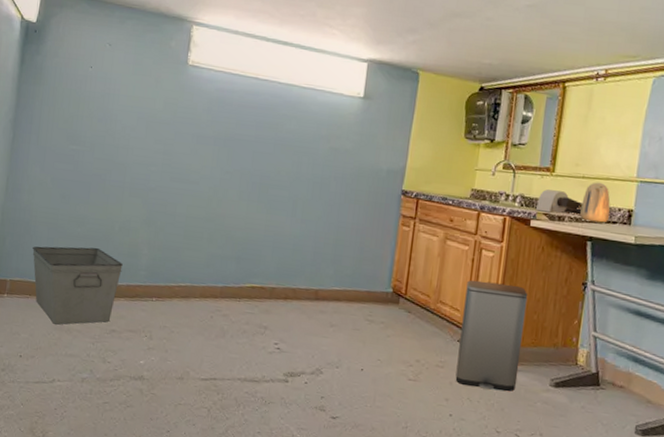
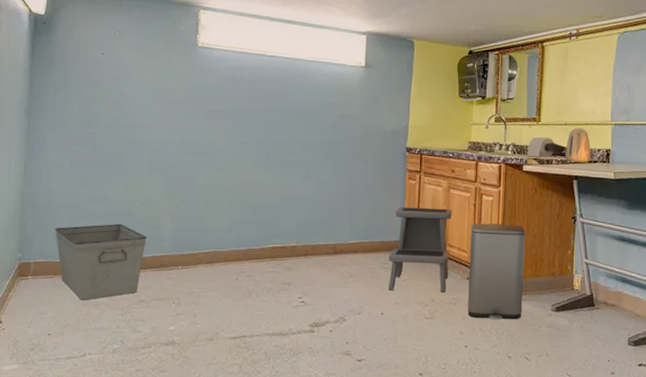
step stool: none [371,255,447,354] -> present [388,206,452,293]

